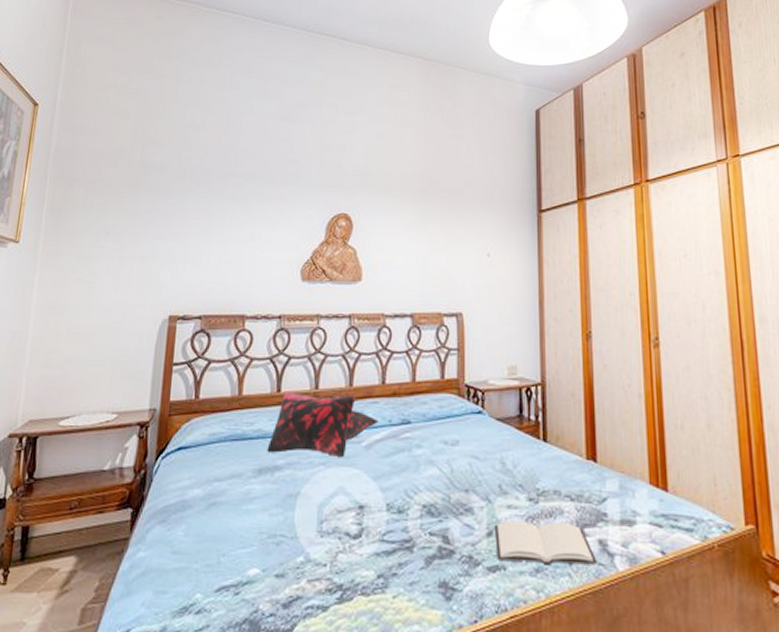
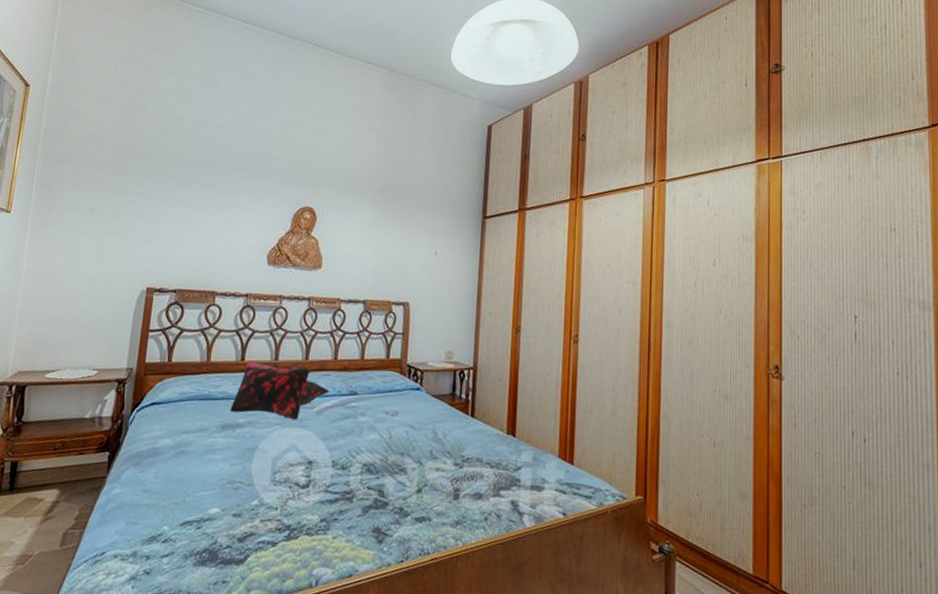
book: present [495,521,598,565] -> none [423,481,509,520]

